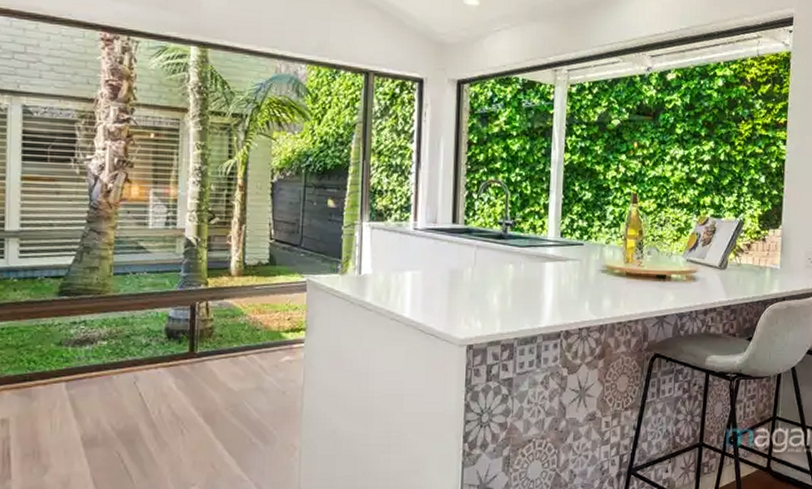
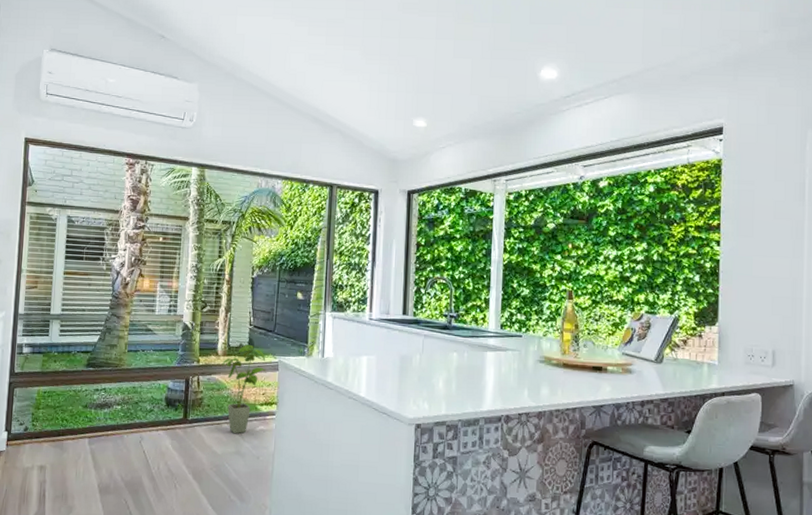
house plant: none [237,261,291,367] -> present [222,344,266,434]

